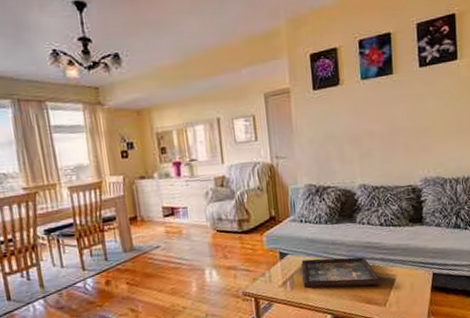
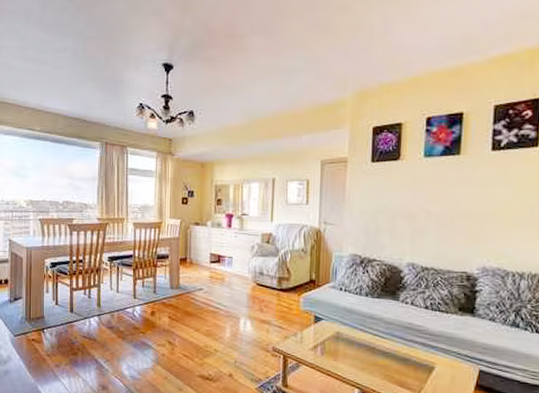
decorative tray: present [301,257,381,288] -> none [334,328,418,370]

